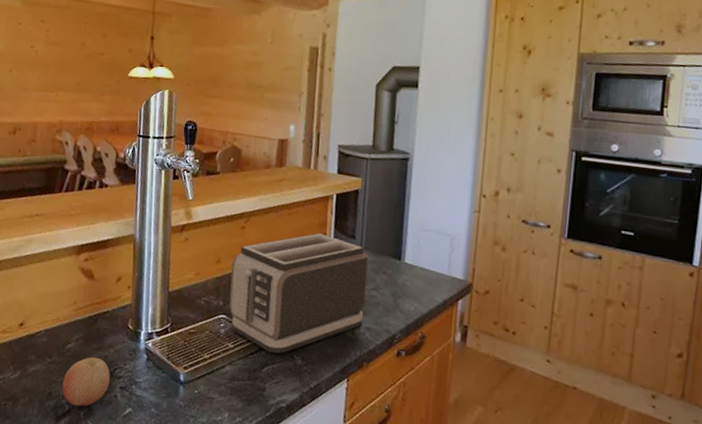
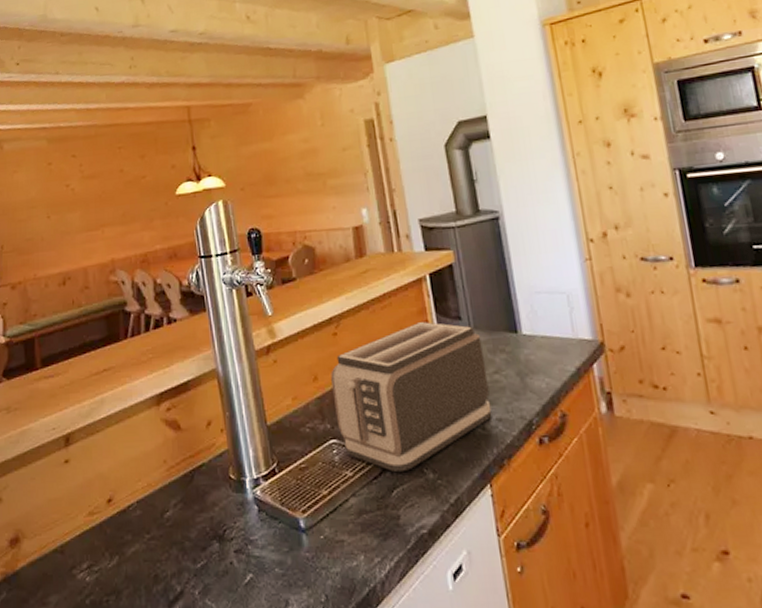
fruit: present [62,357,110,407] -> none [168,522,222,585]

